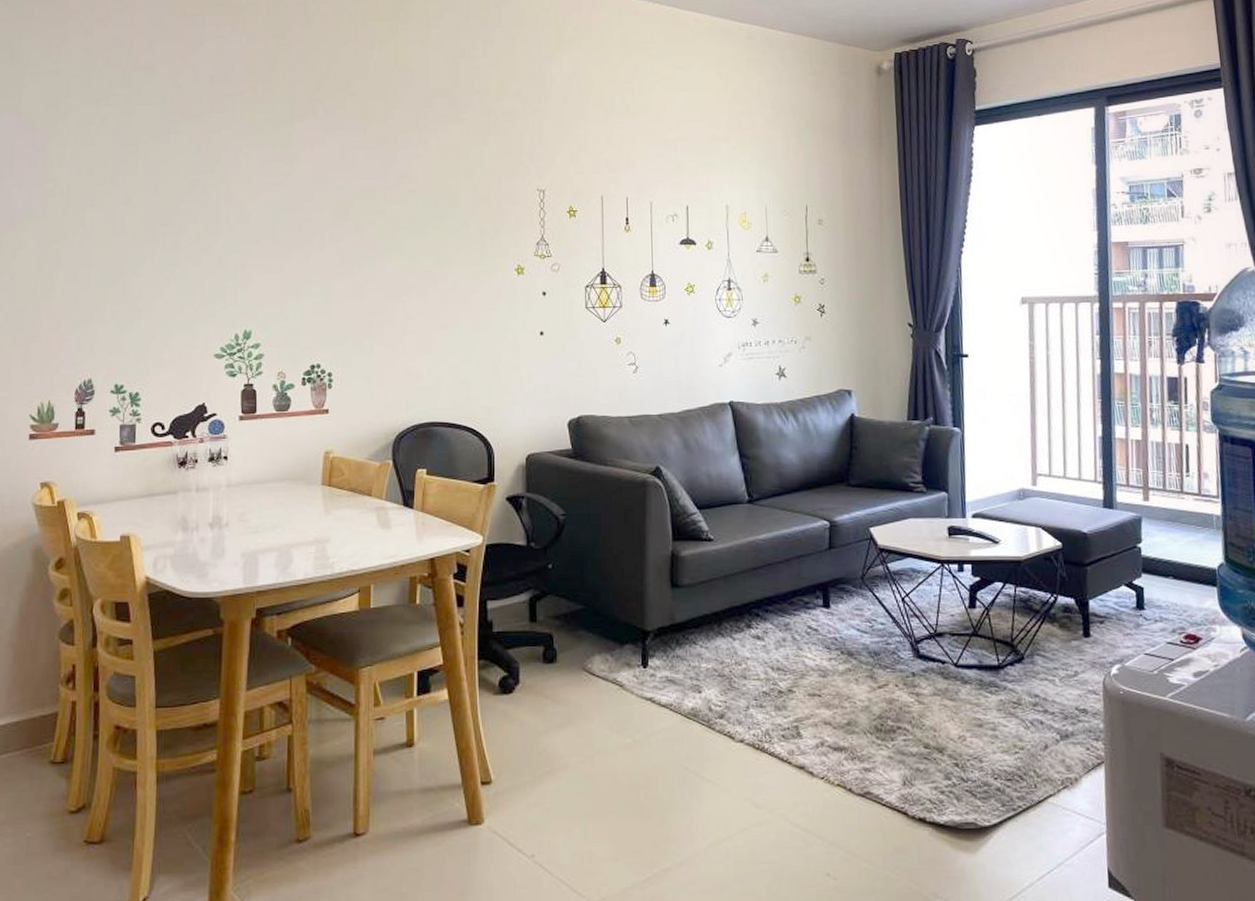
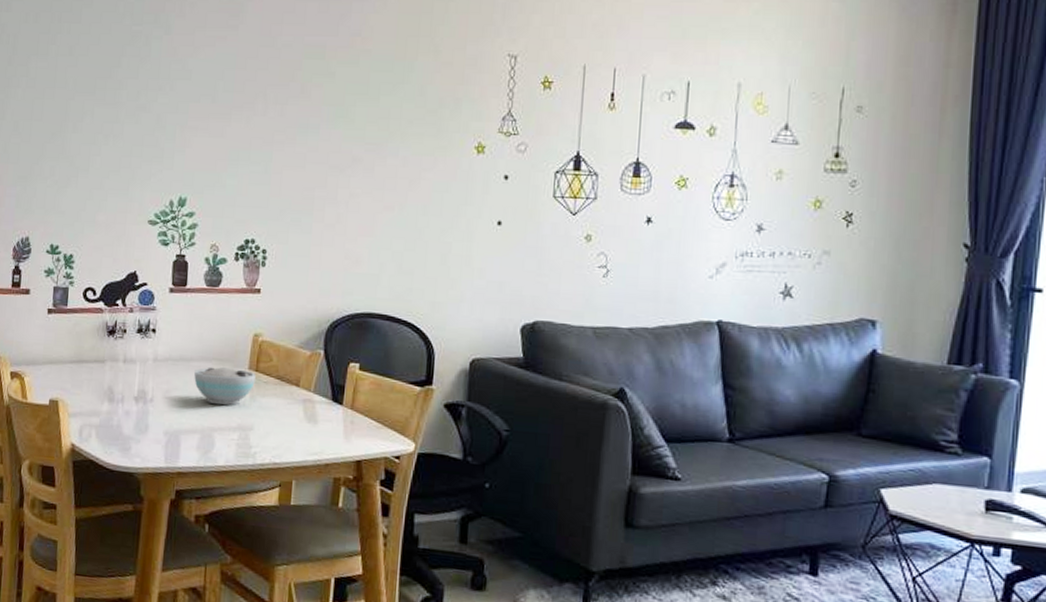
bowl: none [269,486,329,522] -> present [194,367,256,405]

